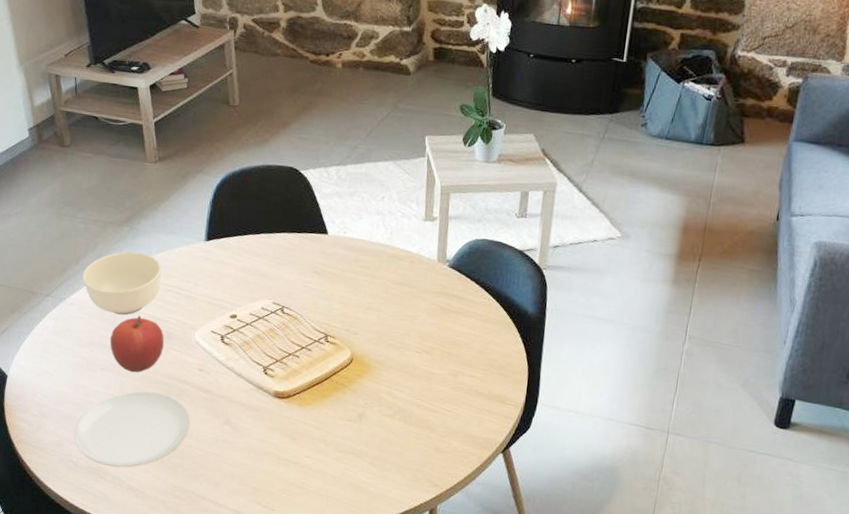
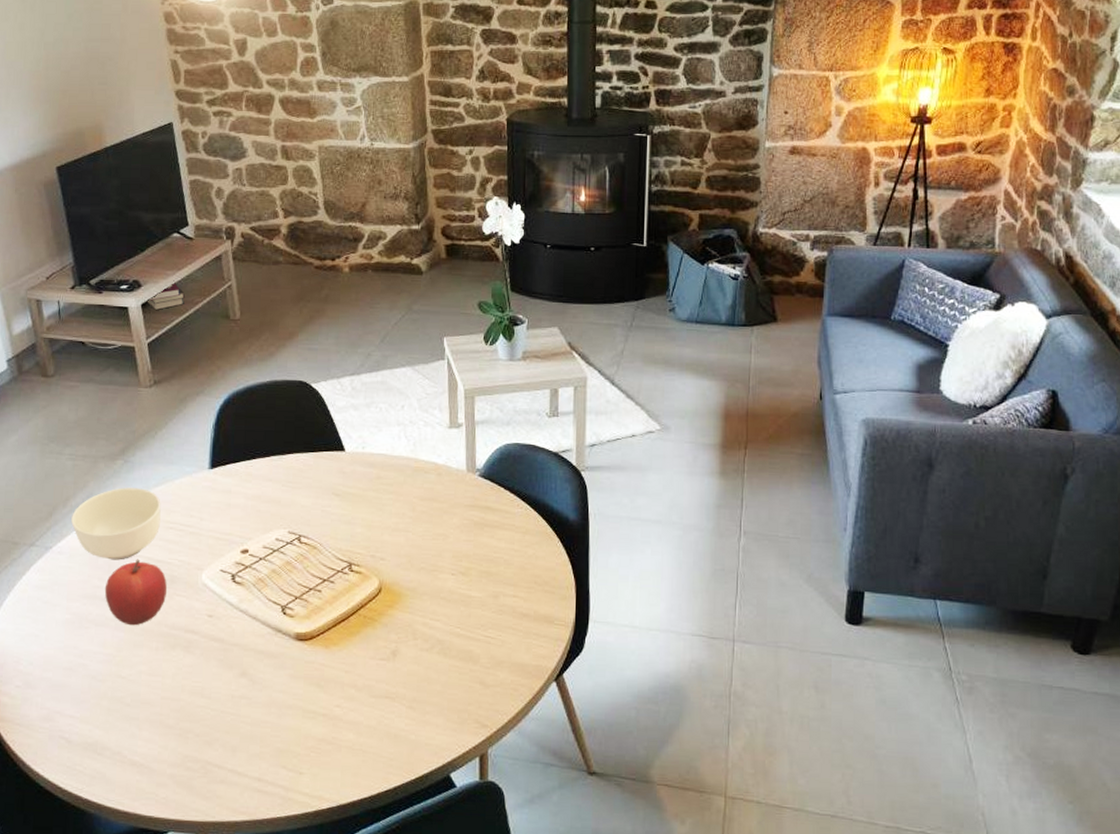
plate: present [74,391,191,467] -> none [66,646,201,739]

